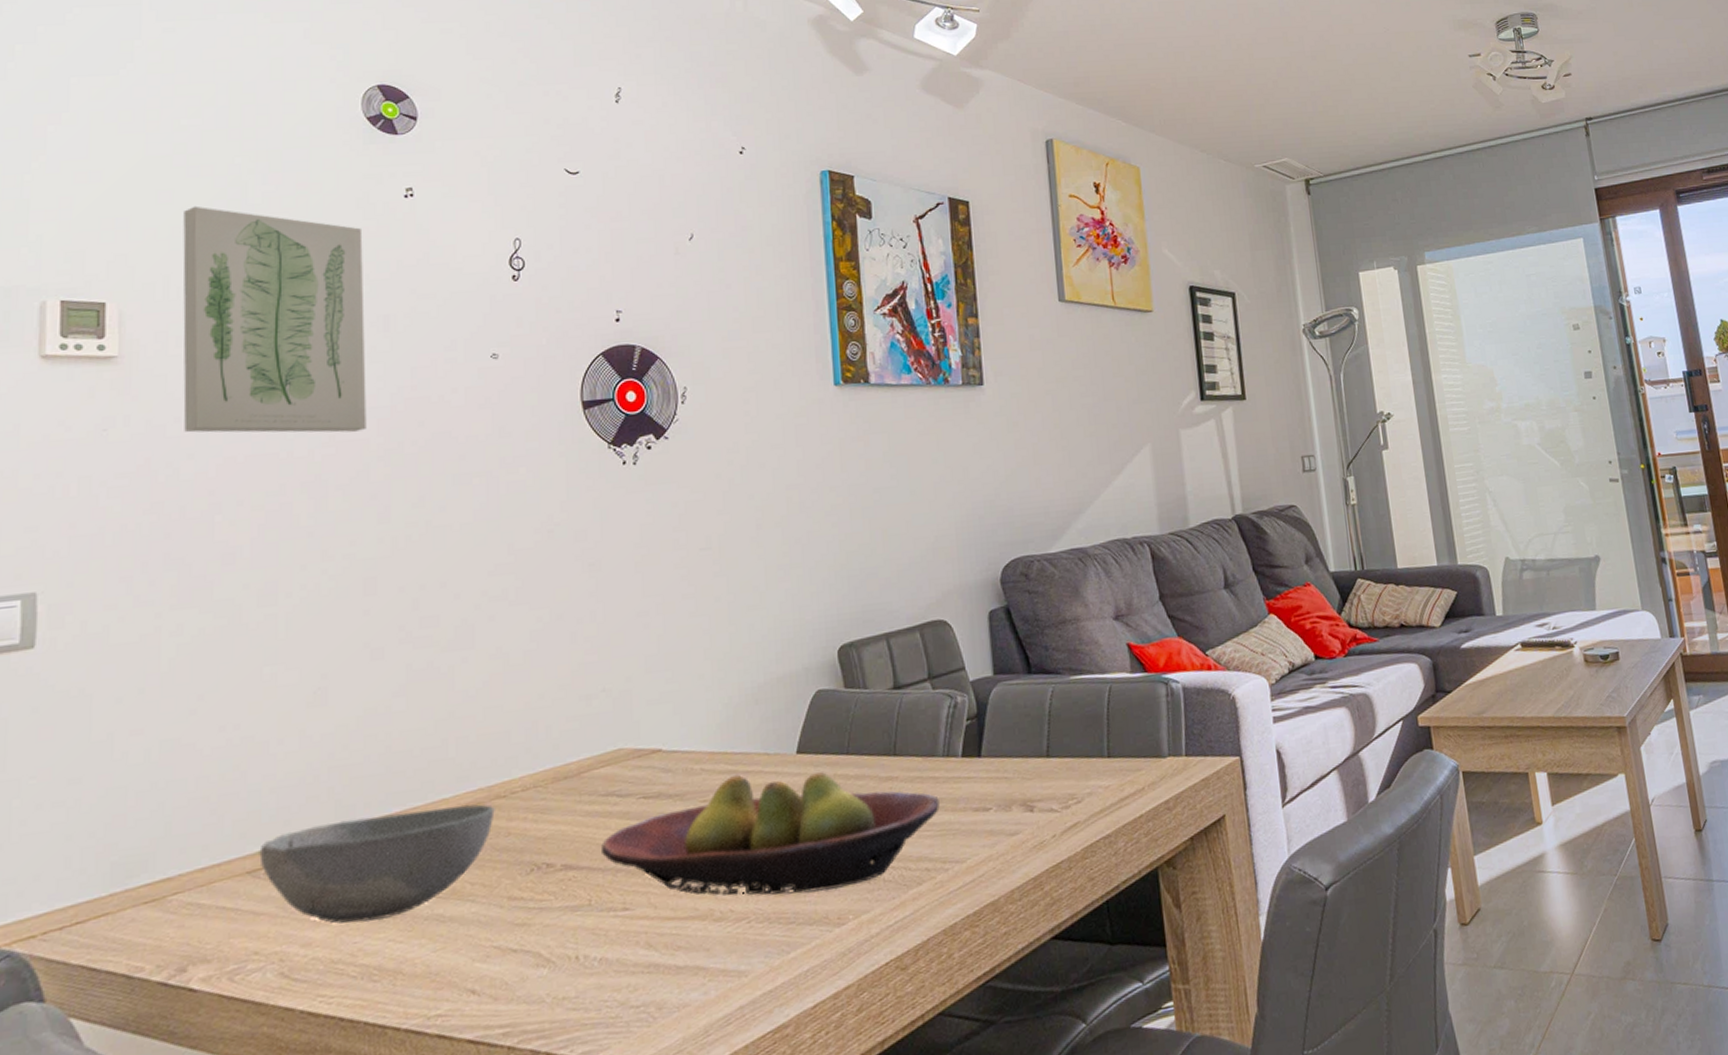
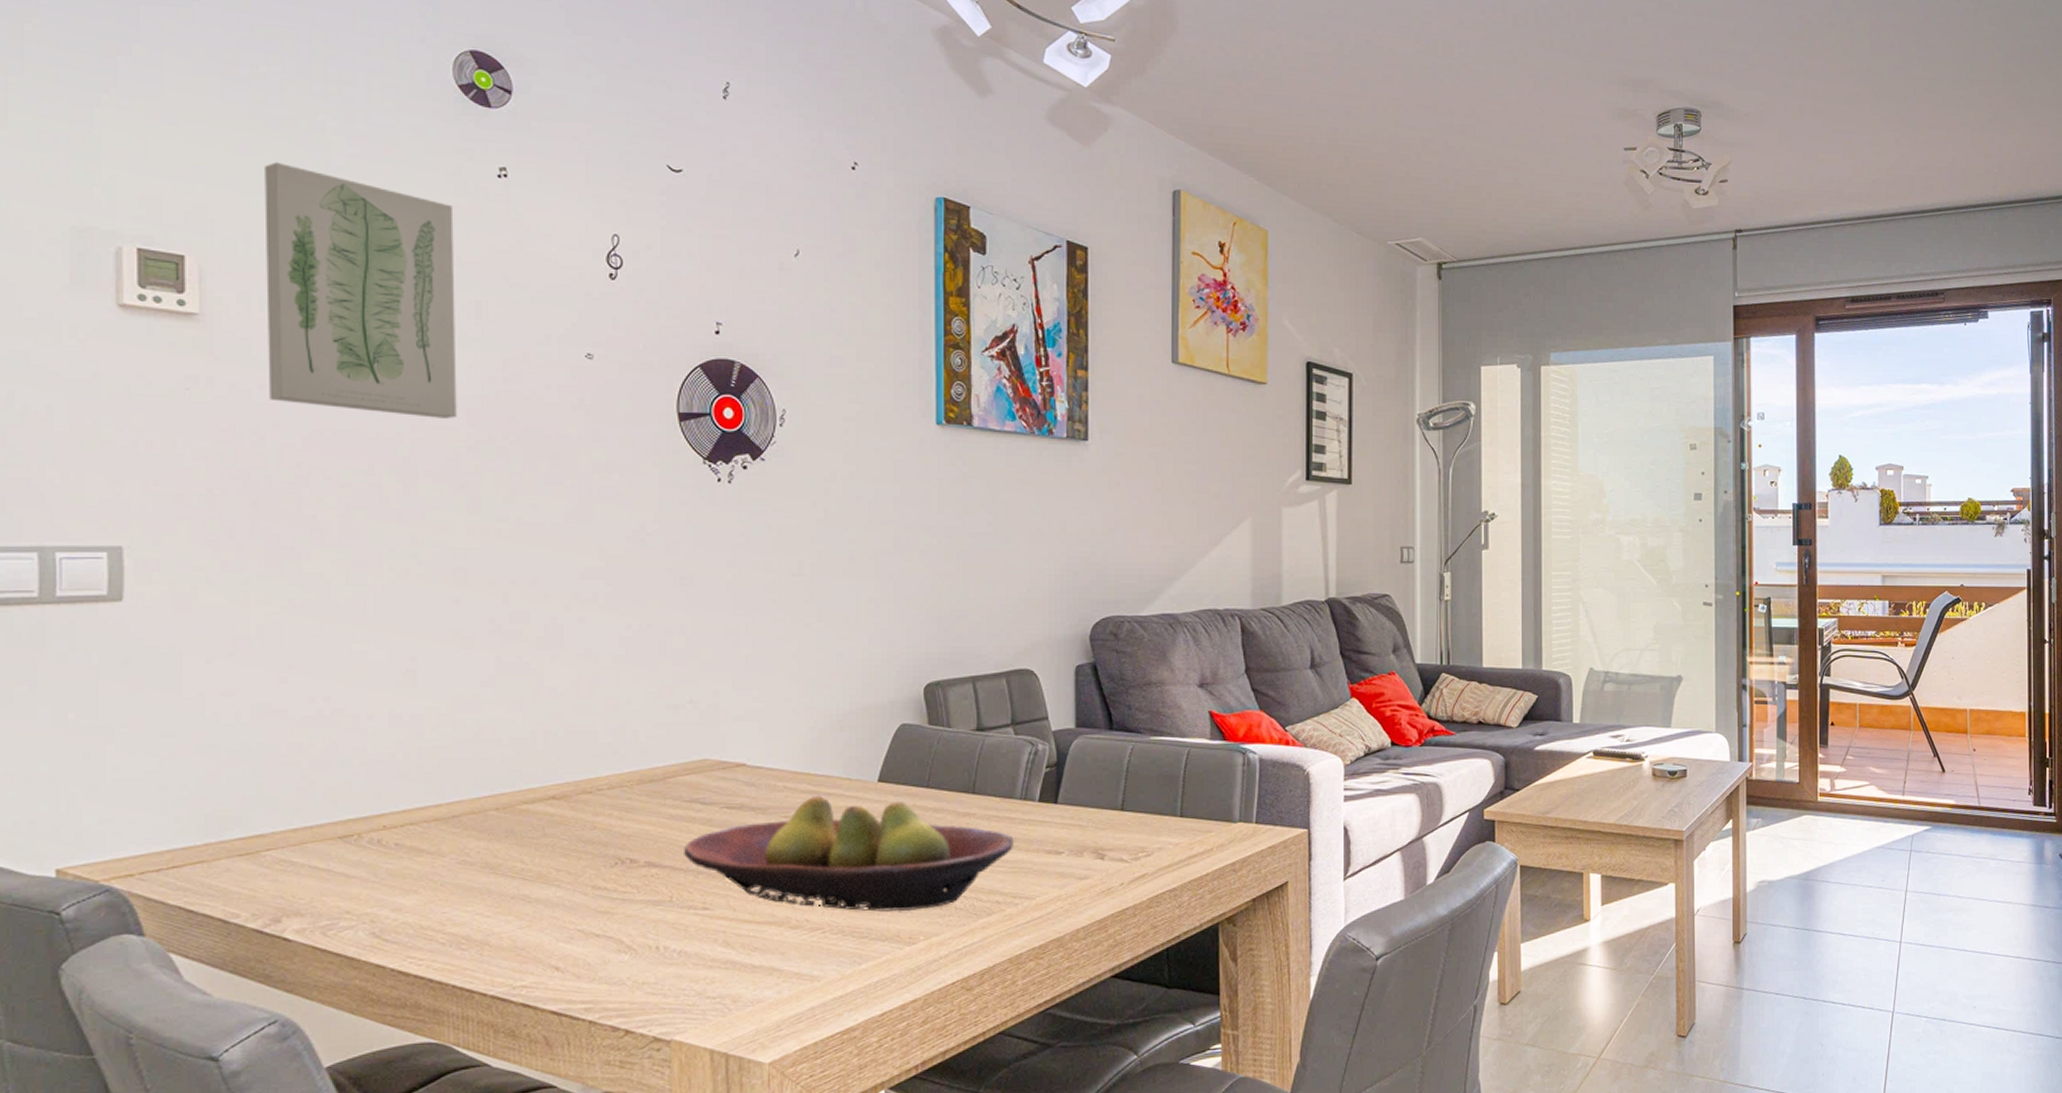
bowl: present [259,804,495,924] -> none [350,796,581,895]

